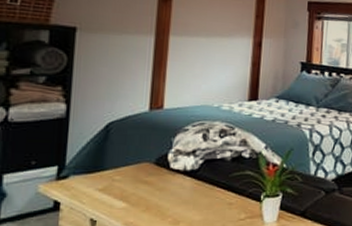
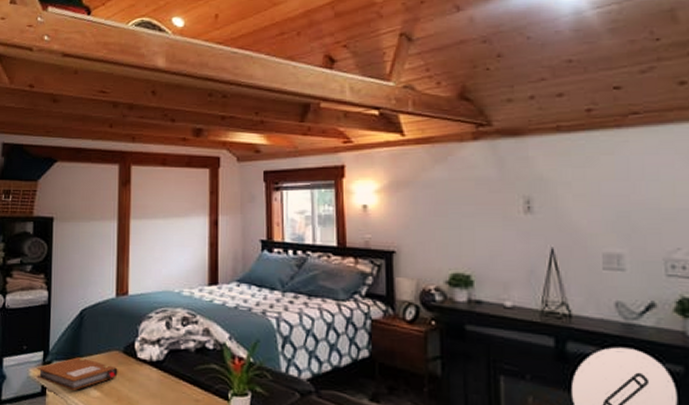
notebook: none [48,170,148,204] -> present [37,357,118,391]

